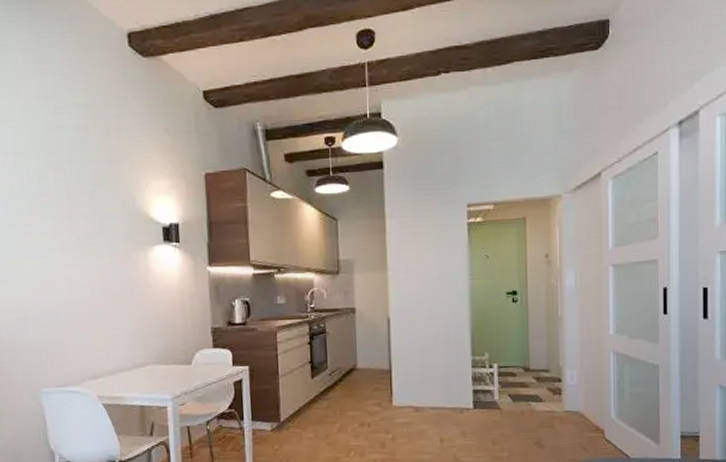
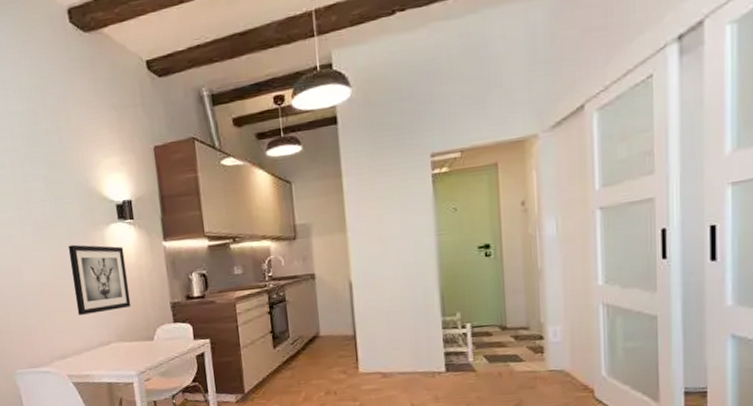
wall art: none [109,263,171,335] -> present [67,244,131,315]

